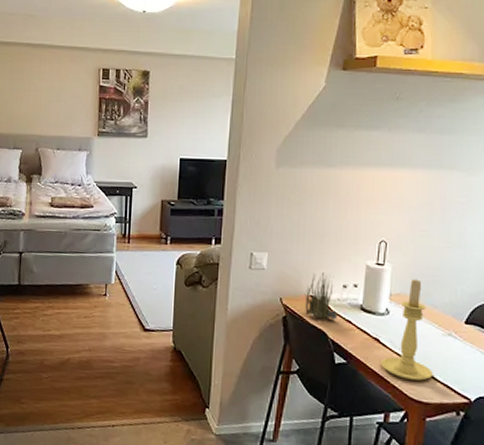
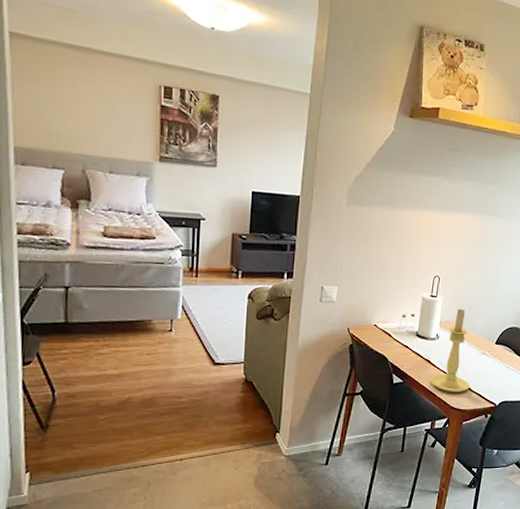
plant: present [304,272,337,320] -> none [369,304,397,346]

